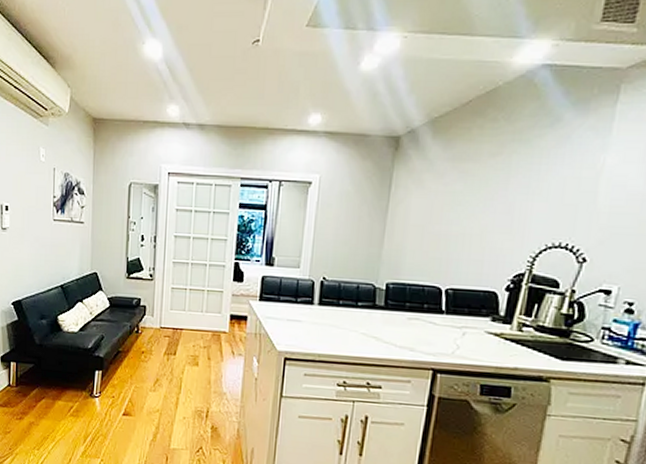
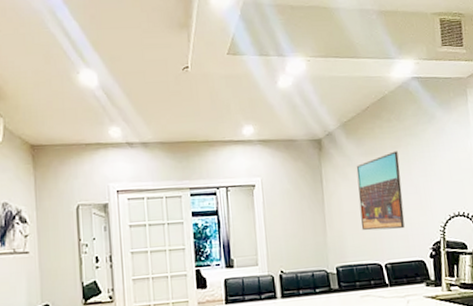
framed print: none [426,159,496,253] -> present [356,151,405,231]

